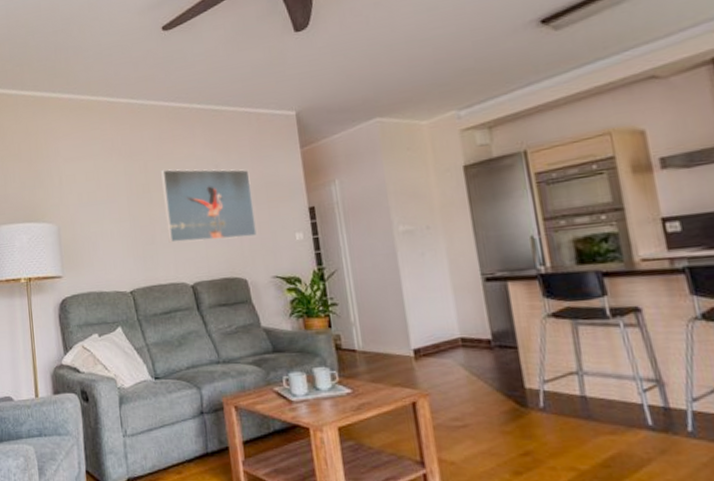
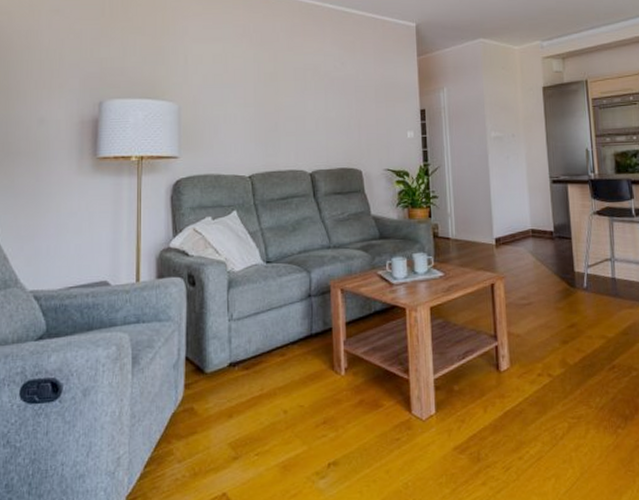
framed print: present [161,169,257,243] -> none [289,60,374,133]

